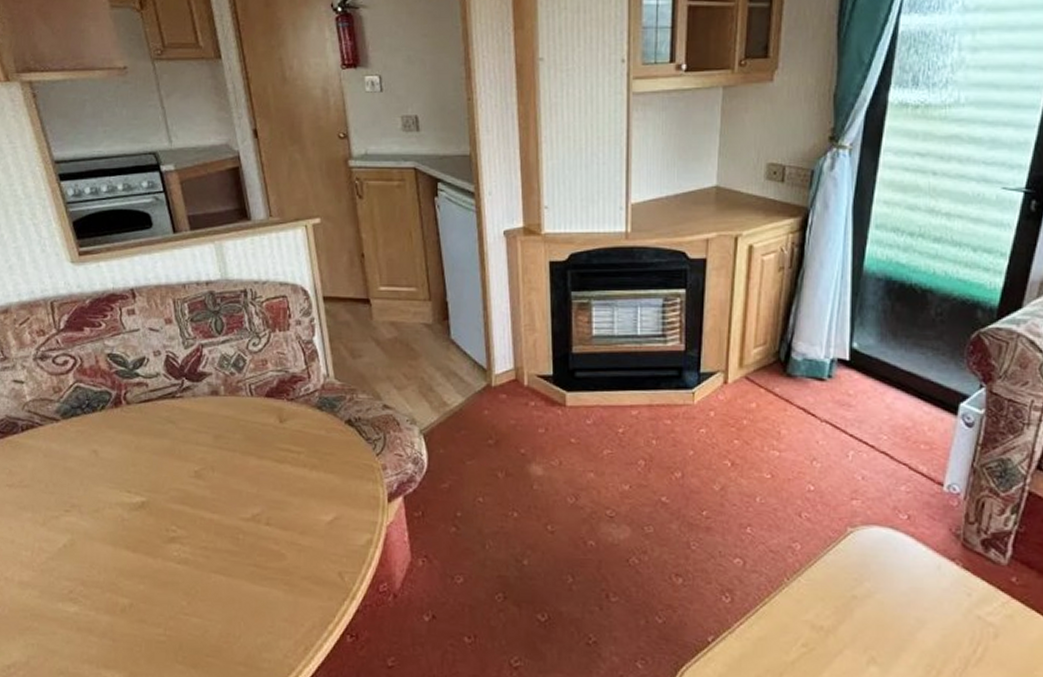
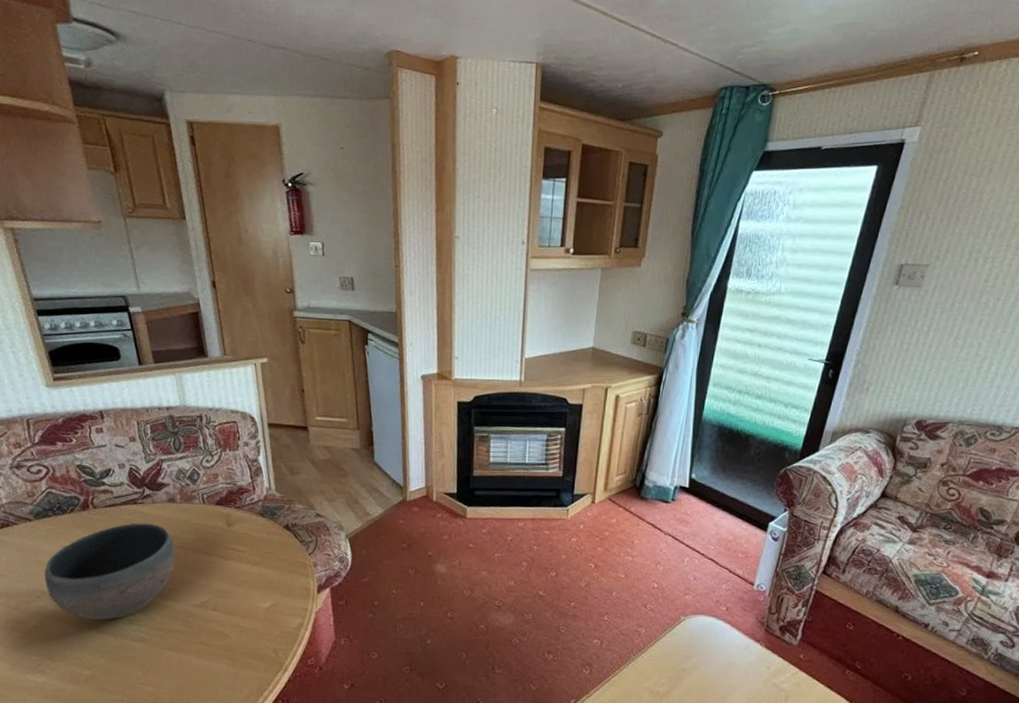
bowl: none [74,421,221,538] -> present [44,523,176,620]

